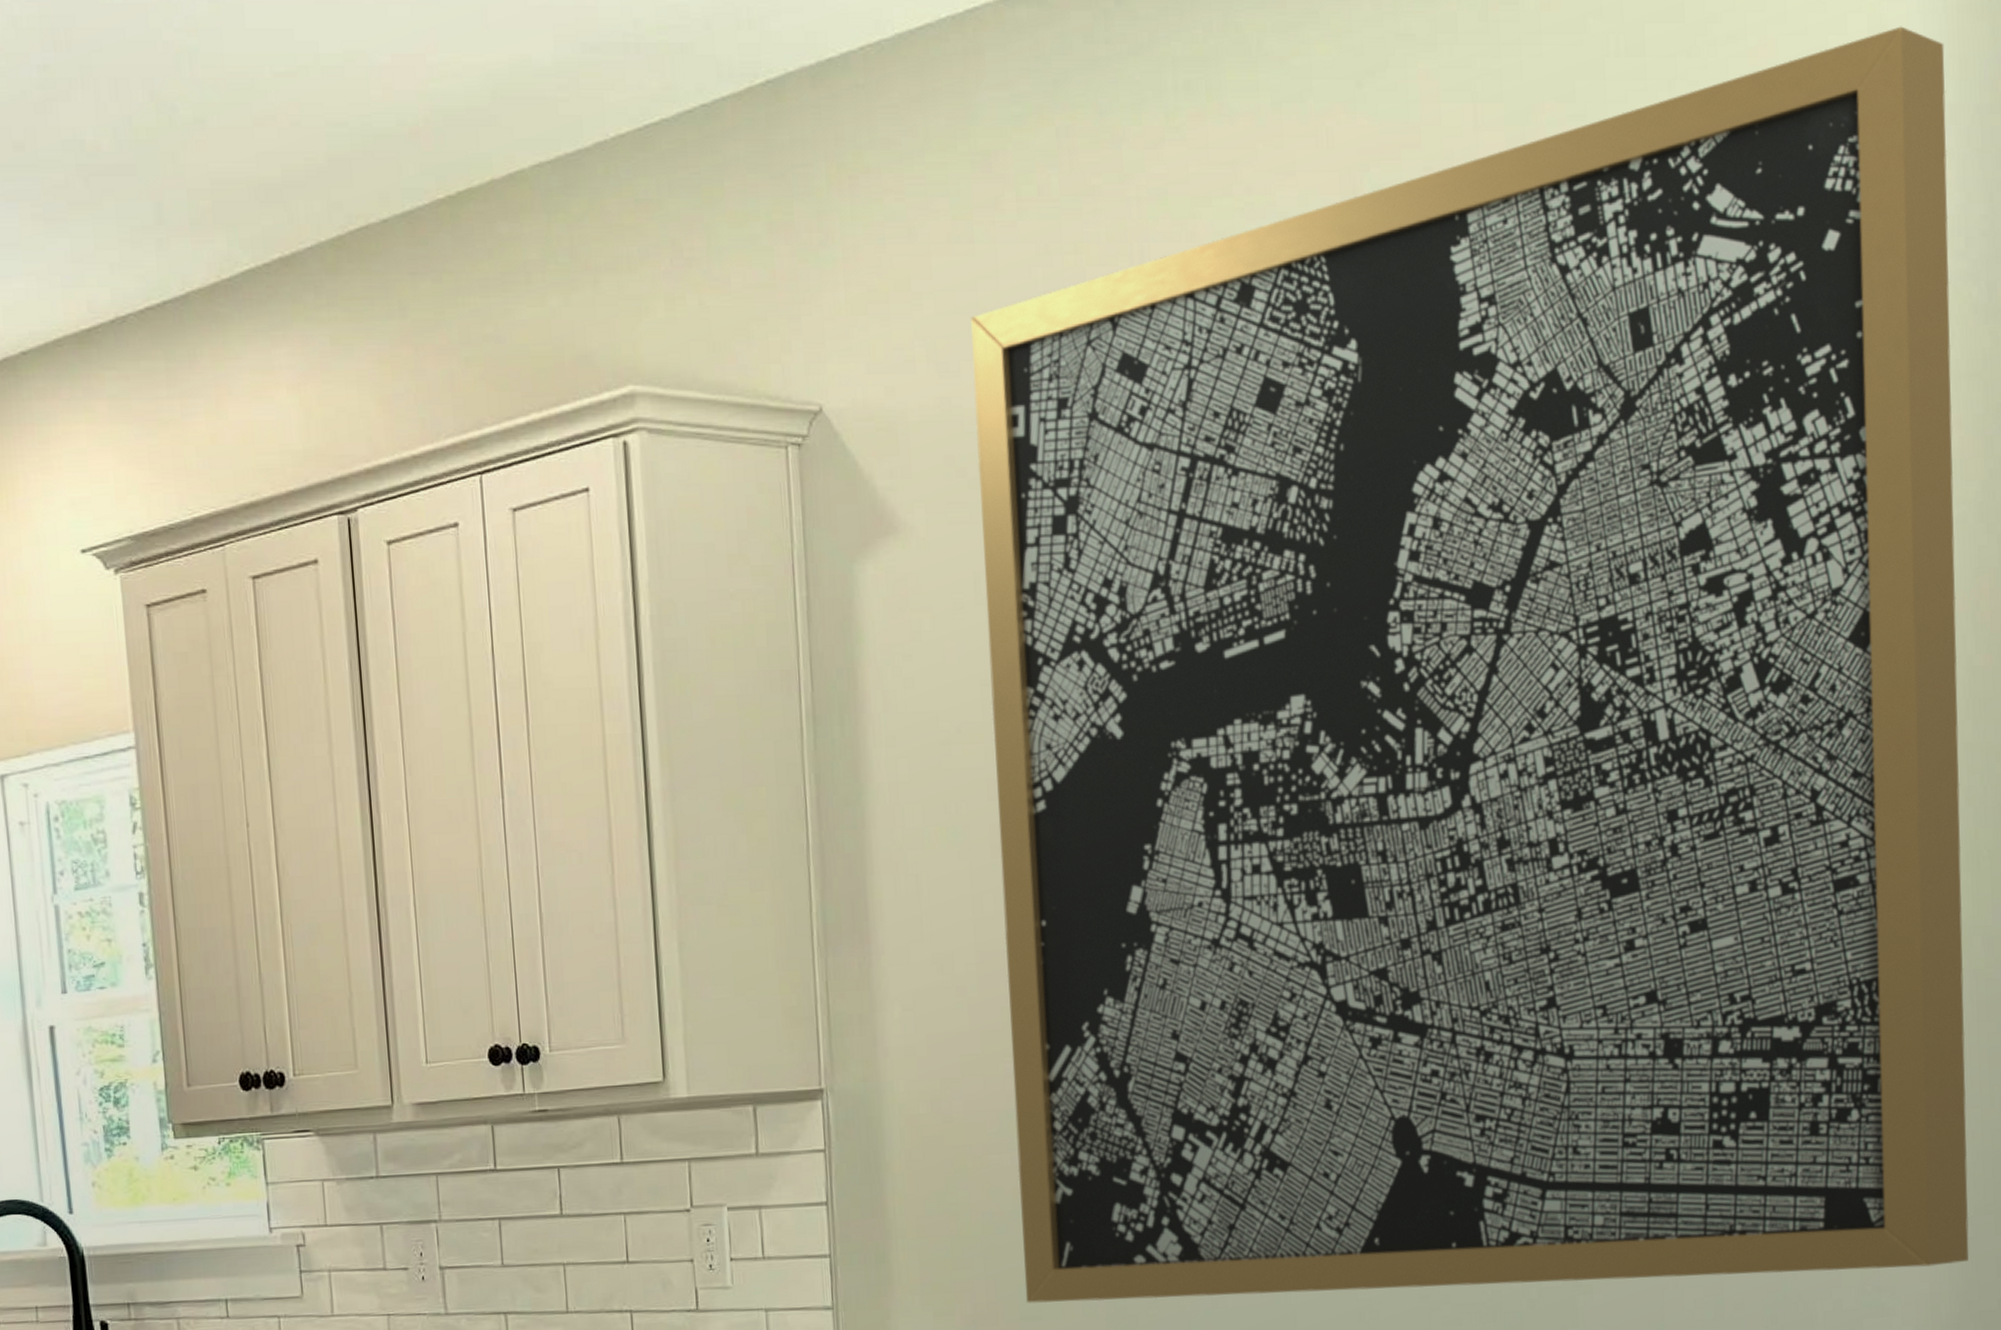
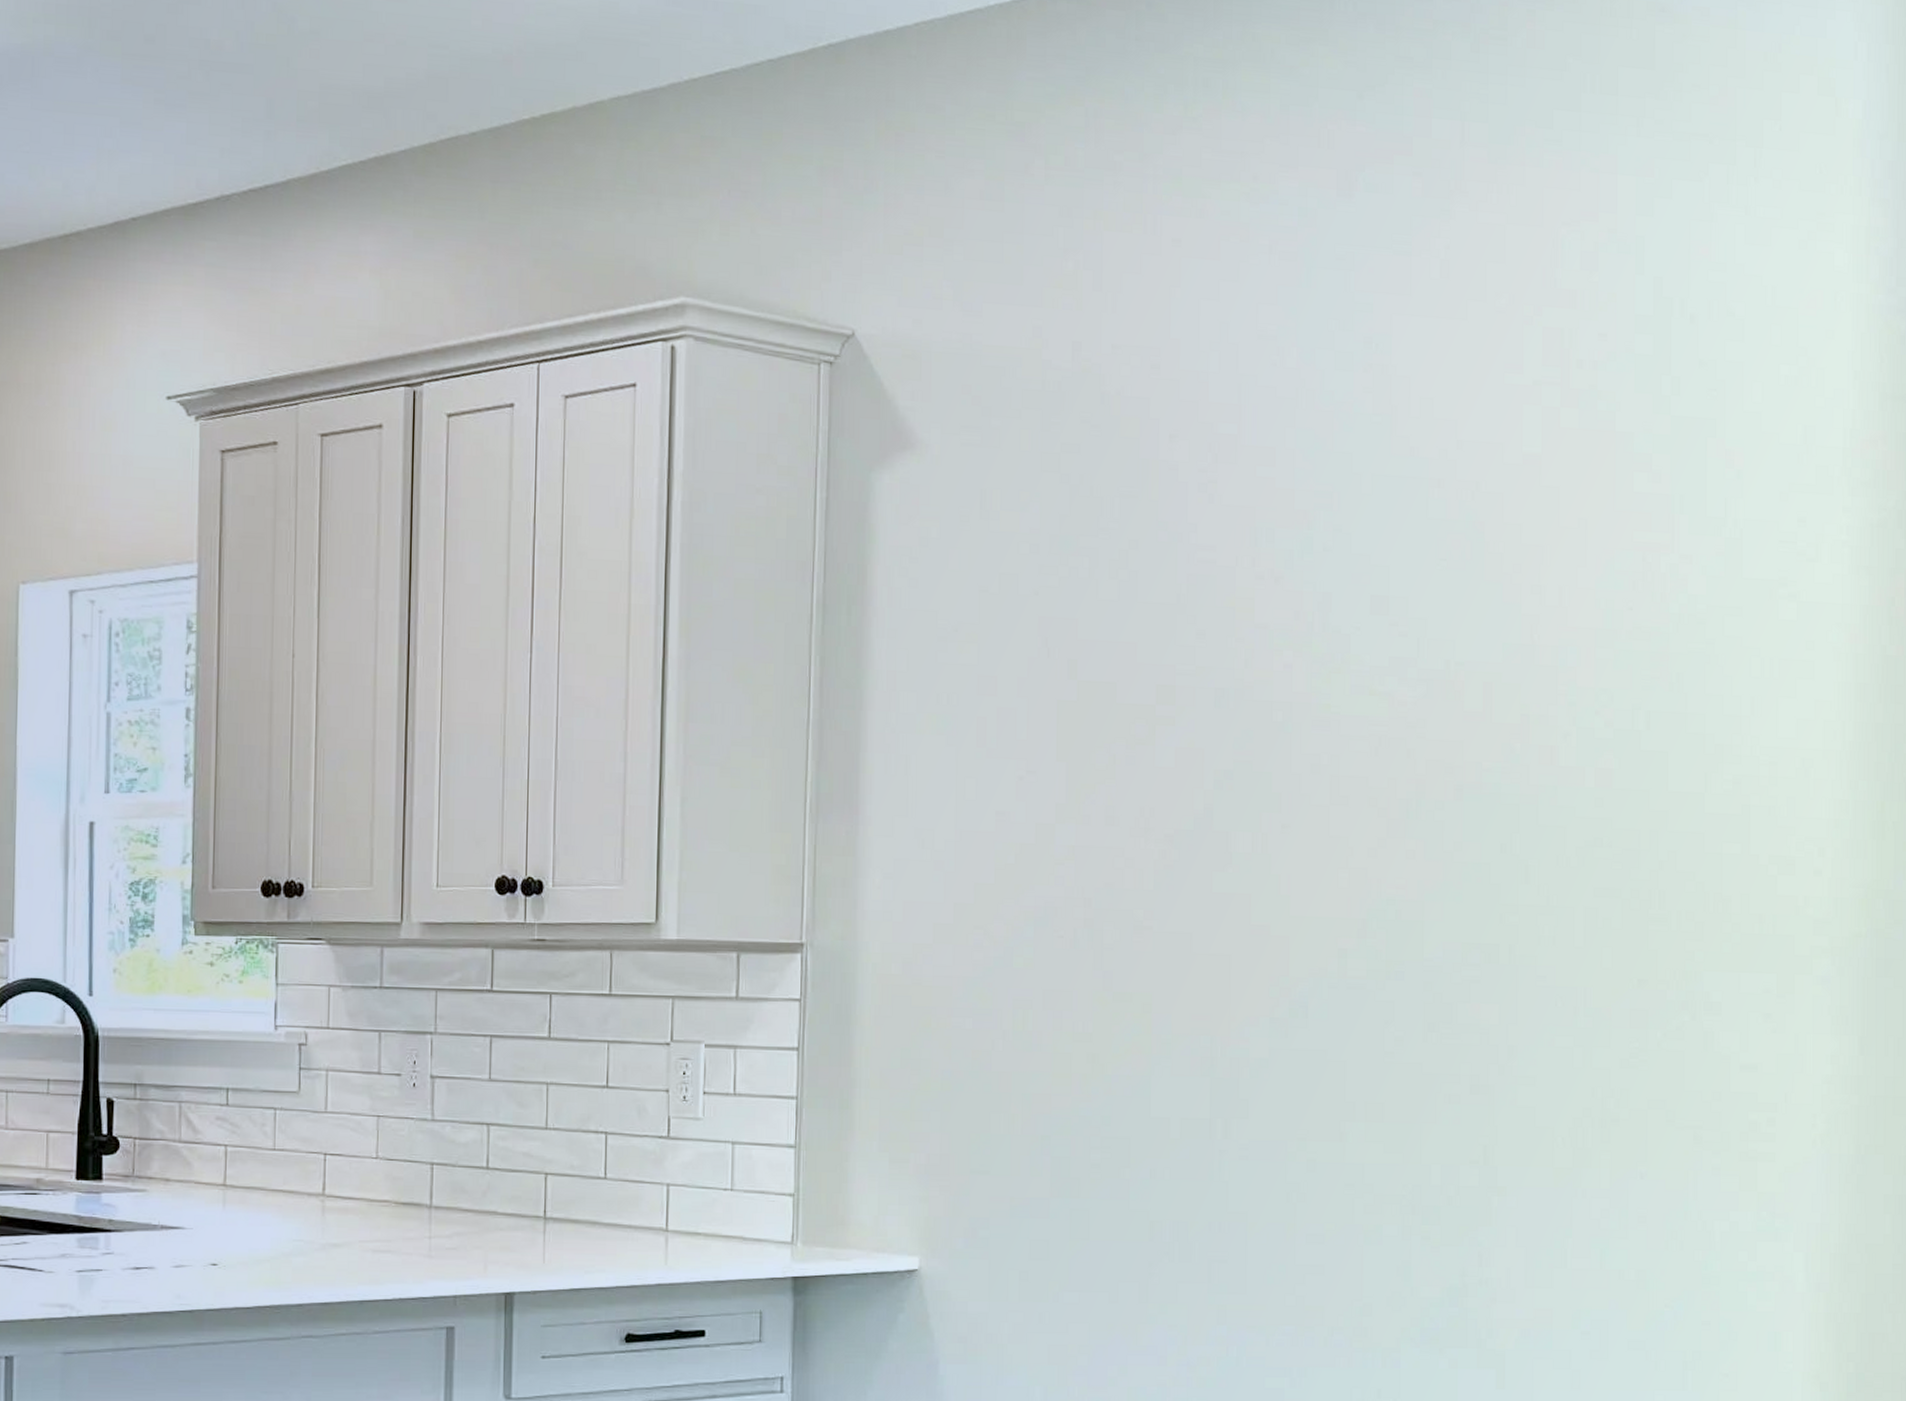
wall art: present [971,26,1969,1304] -> none [976,90,1885,1198]

